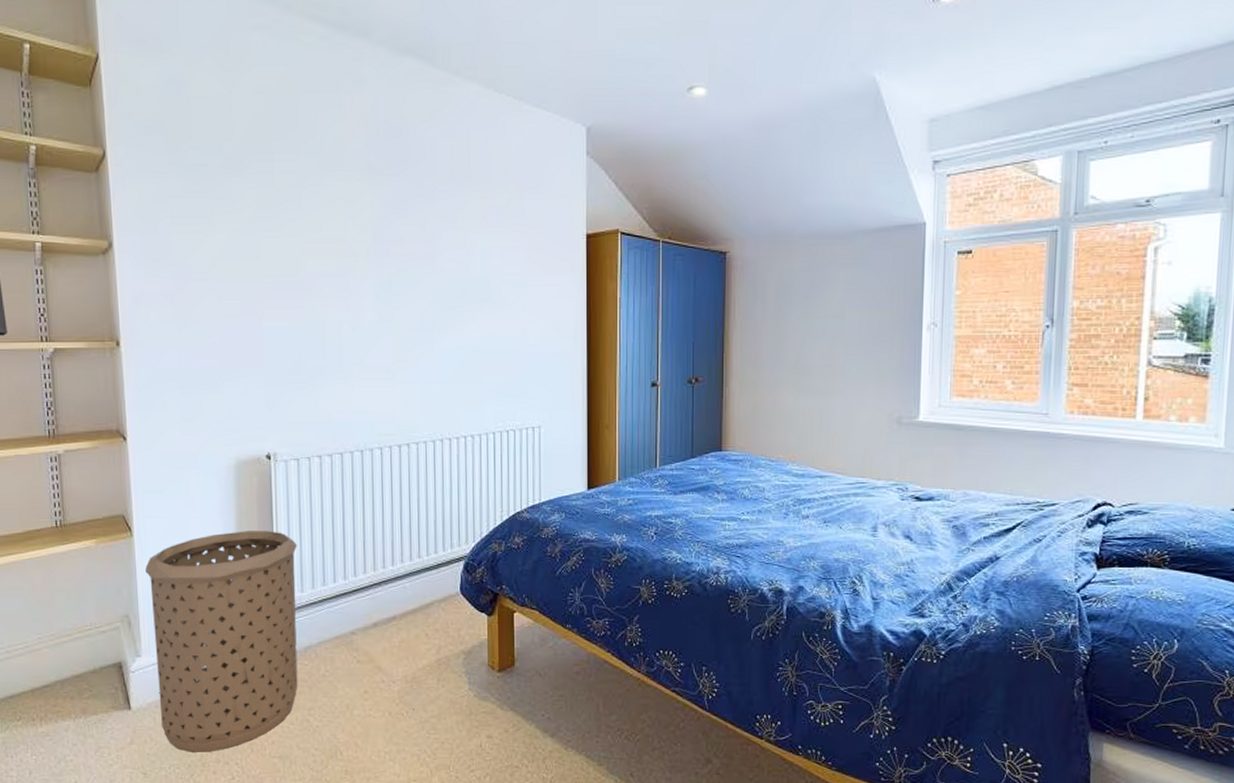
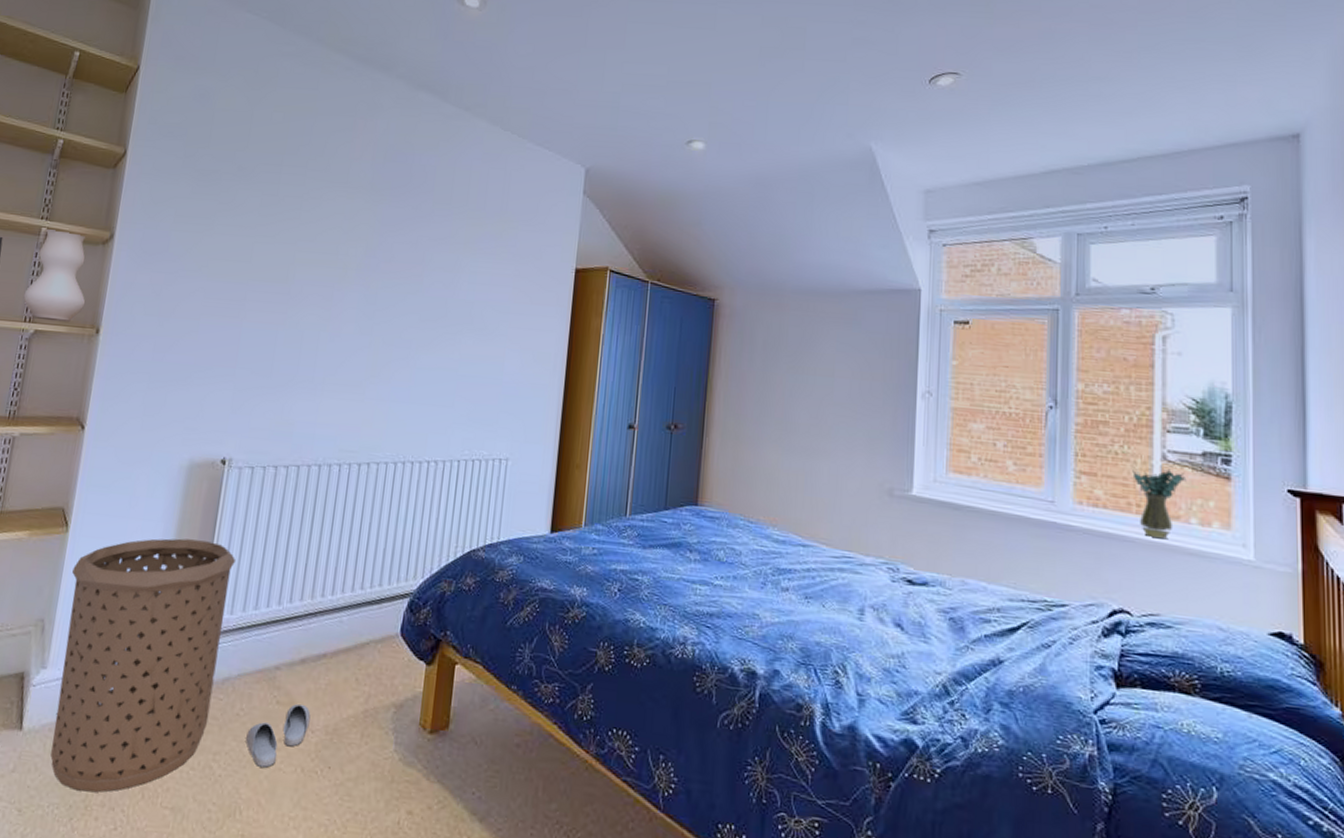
vase: none [34,243,99,338] -> present [23,228,88,323]
slippers: none [335,660,390,715] -> present [246,703,311,768]
vase: none [1120,373,1169,437] -> present [1132,468,1187,540]

